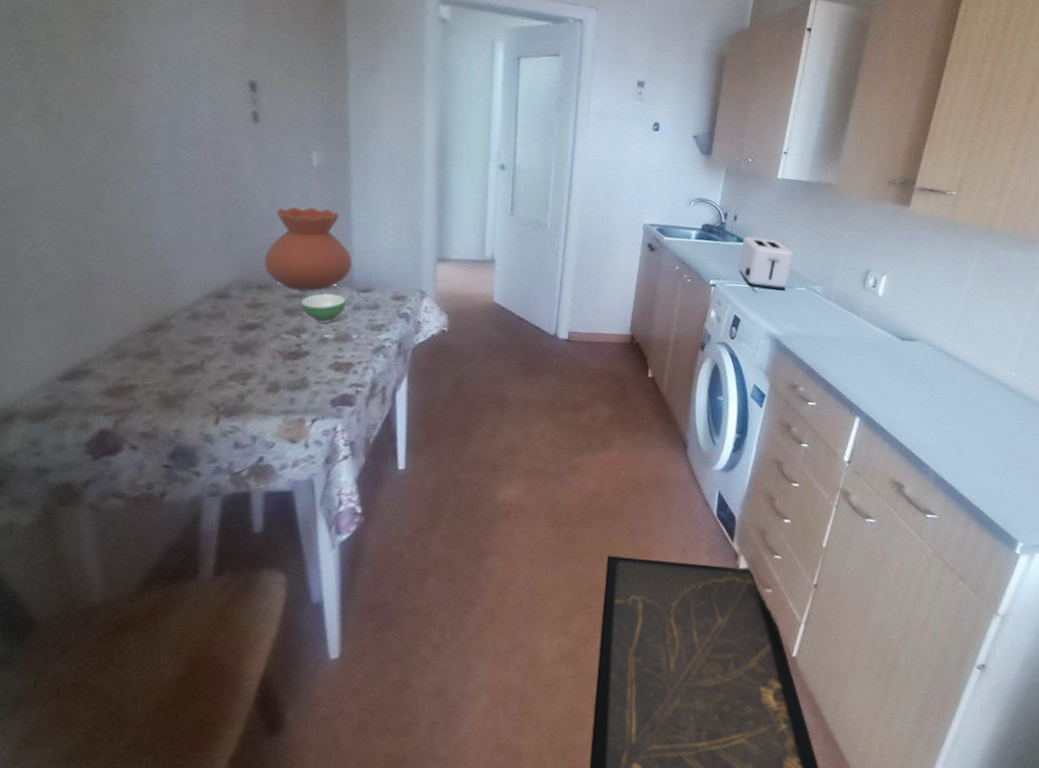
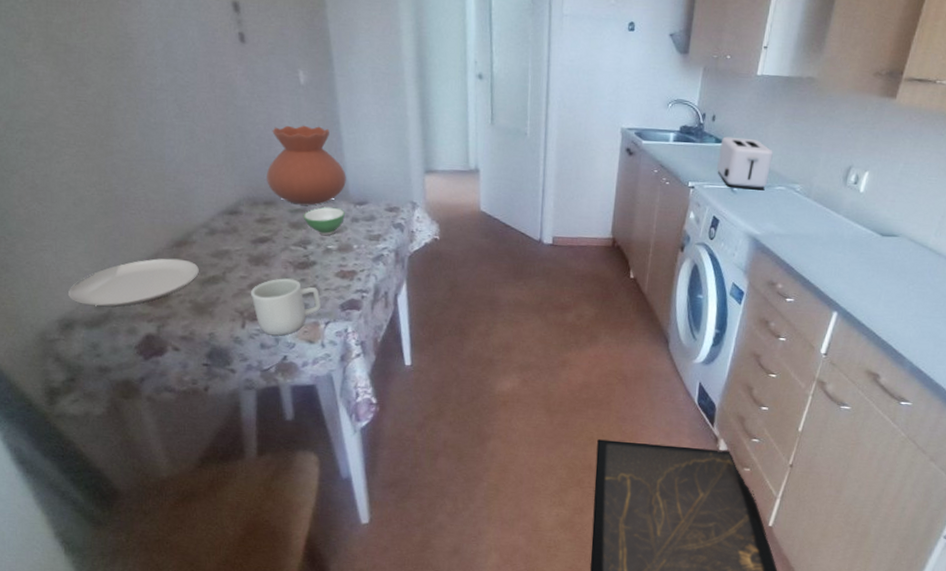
plate: none [14,343,174,398] -> present [68,258,199,307]
mug: none [229,369,310,434] -> present [250,278,322,336]

